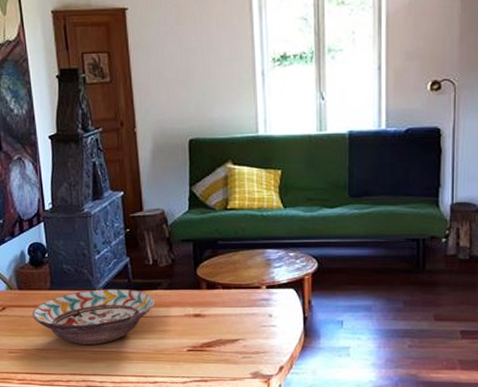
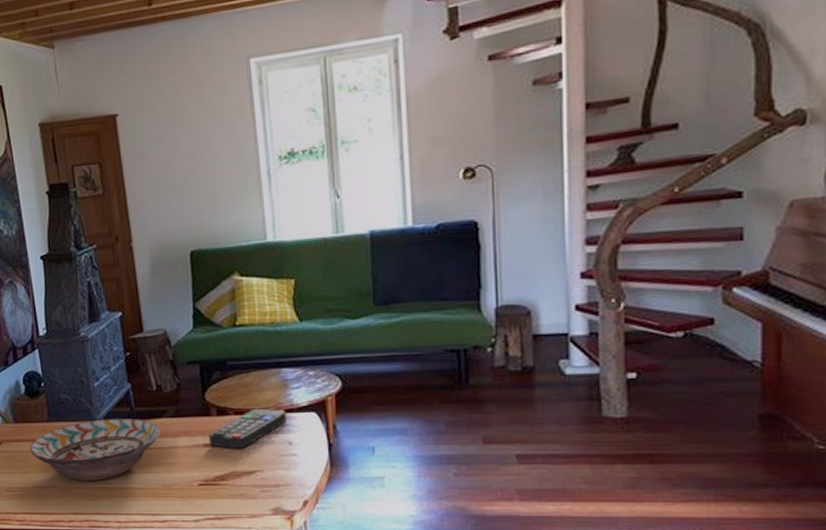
remote control: none [198,284,268,320] -> present [208,408,287,449]

